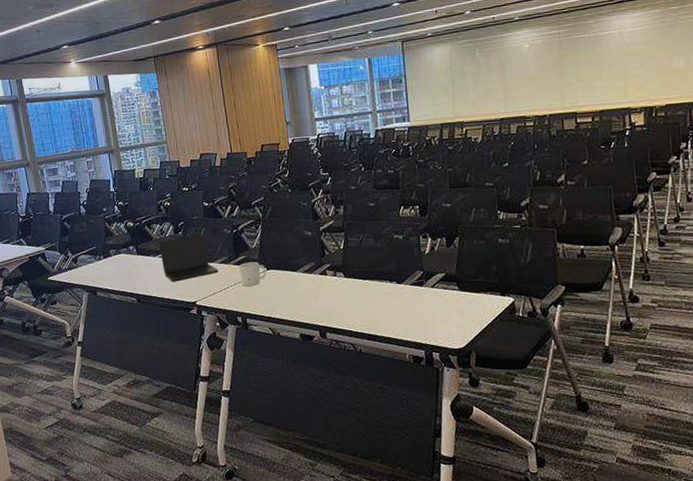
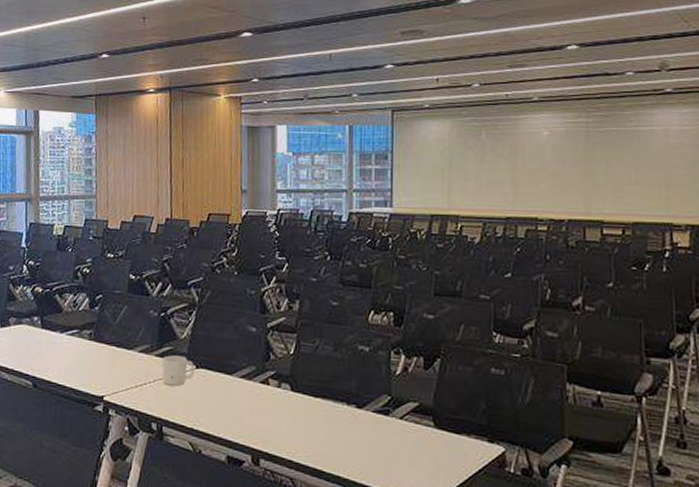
laptop: present [158,234,219,282] -> none [68,313,137,368]

